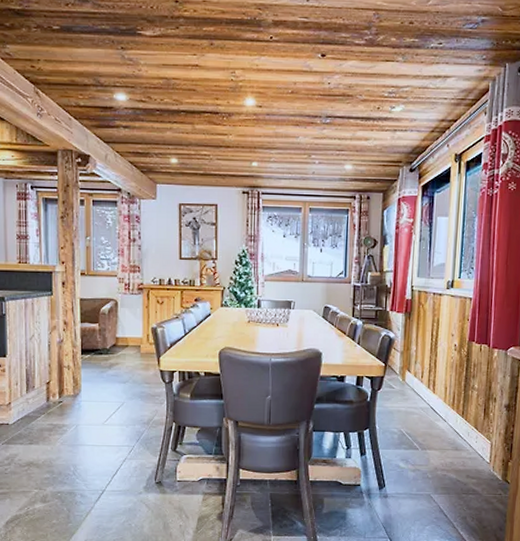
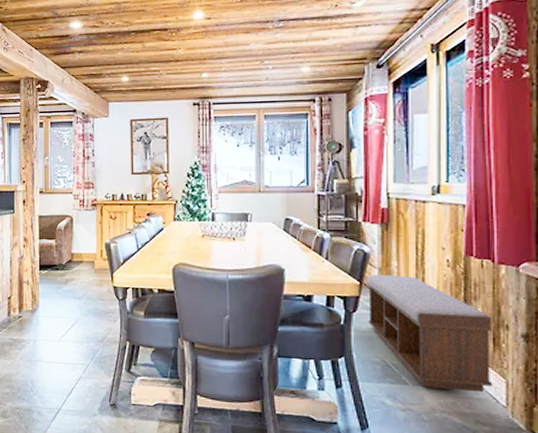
bench: none [390,357,484,453] -> present [367,275,493,393]

